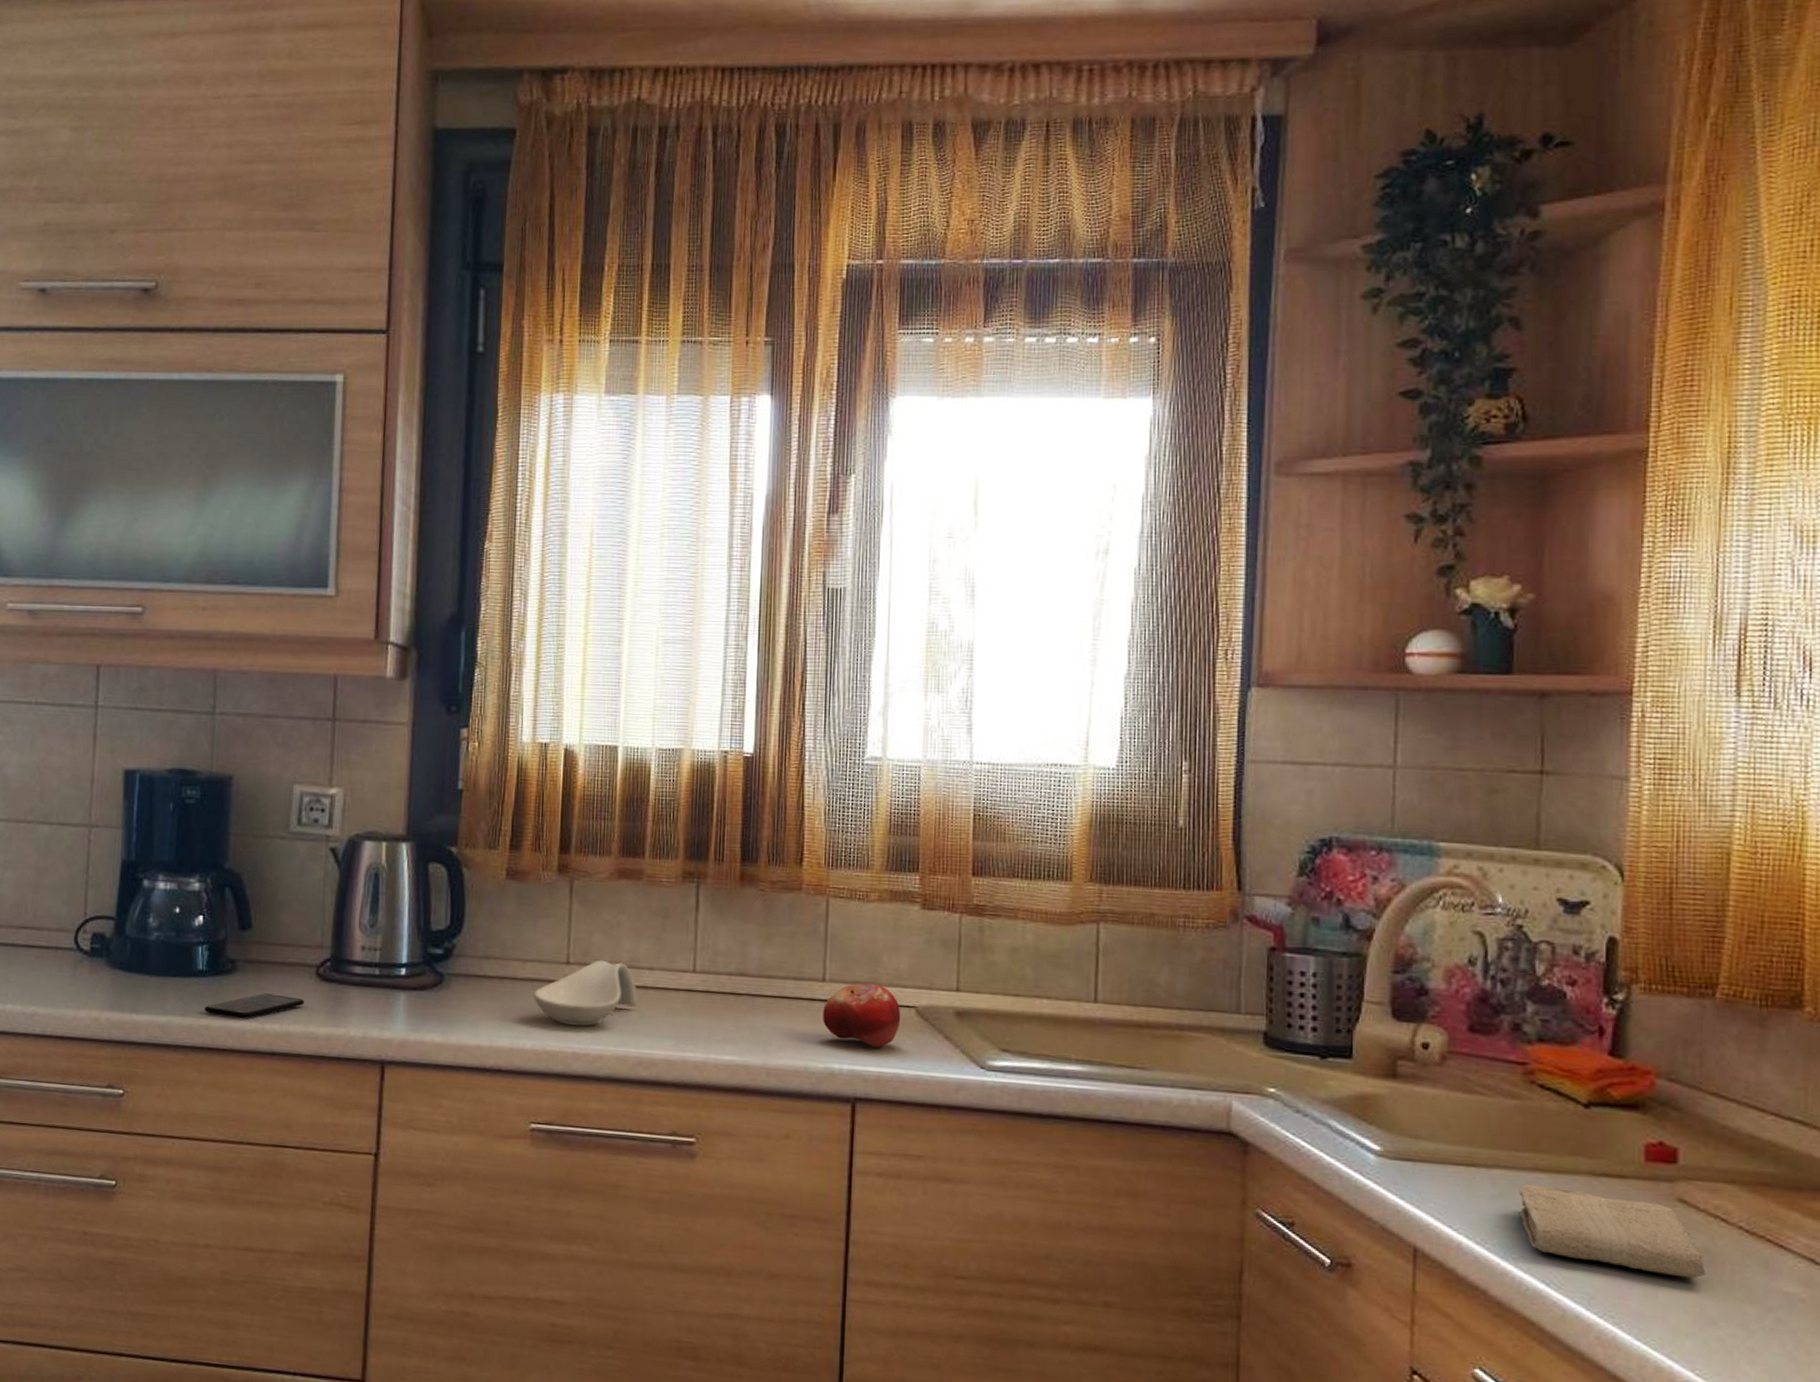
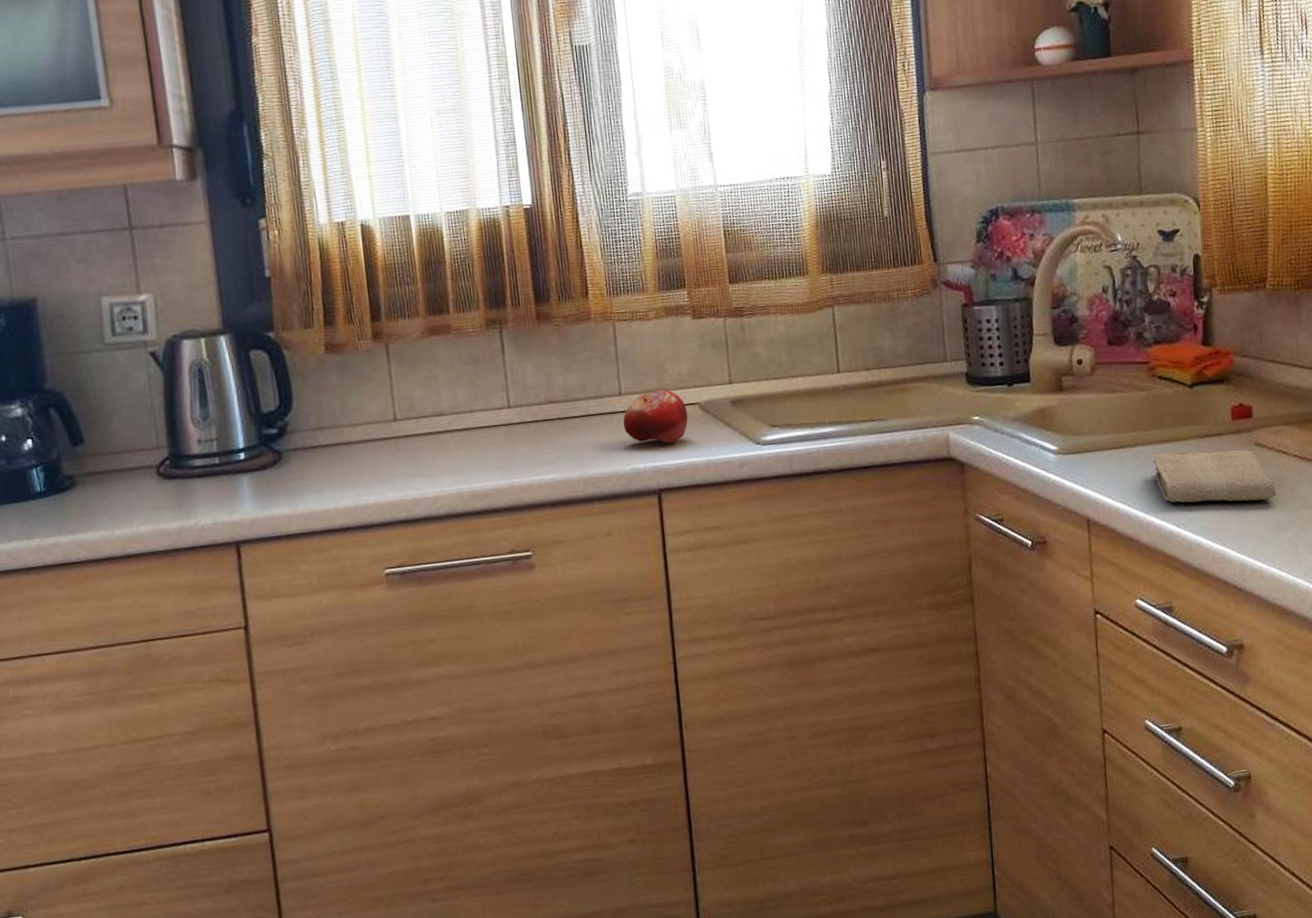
smartphone: present [205,993,304,1019] -> none [50,499,150,531]
spoon rest: present [533,960,639,1027] -> none [368,411,464,476]

